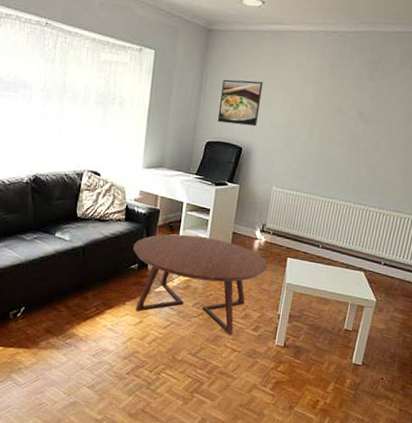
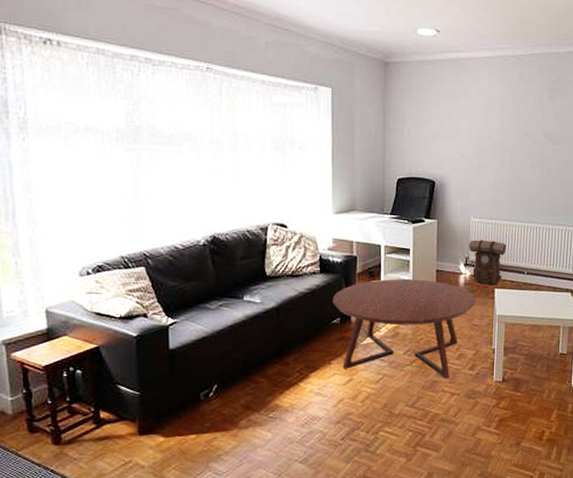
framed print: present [217,79,263,127] -> none [406,111,448,158]
backpack: none [266,208,305,254] -> present [468,240,507,285]

